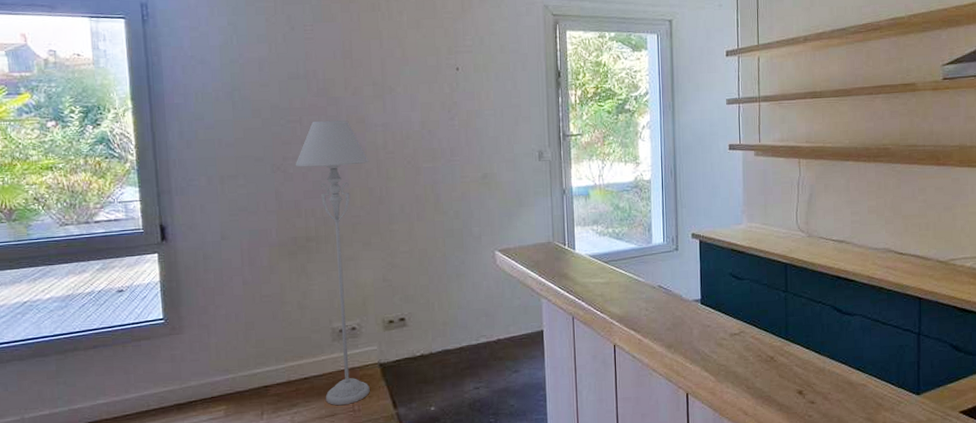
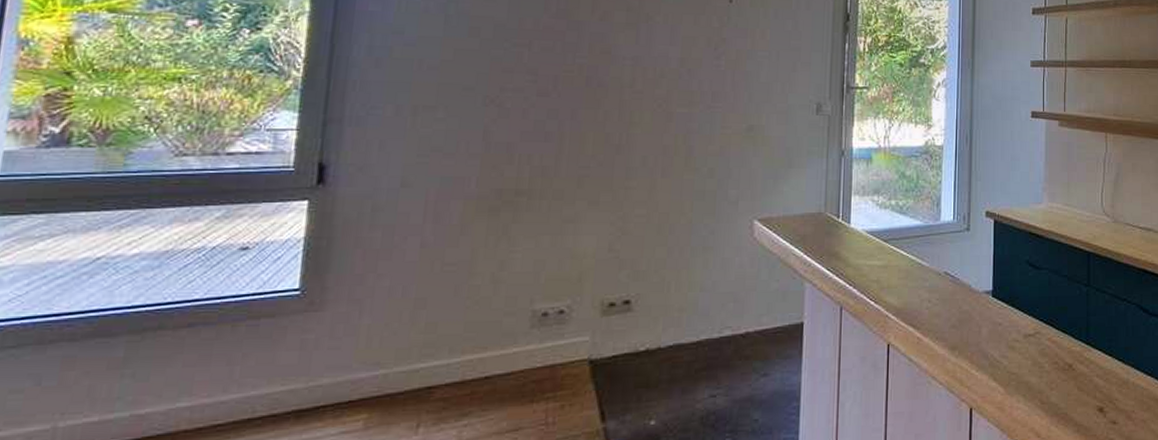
floor lamp: present [295,120,370,406] -> none [509,47,611,417]

